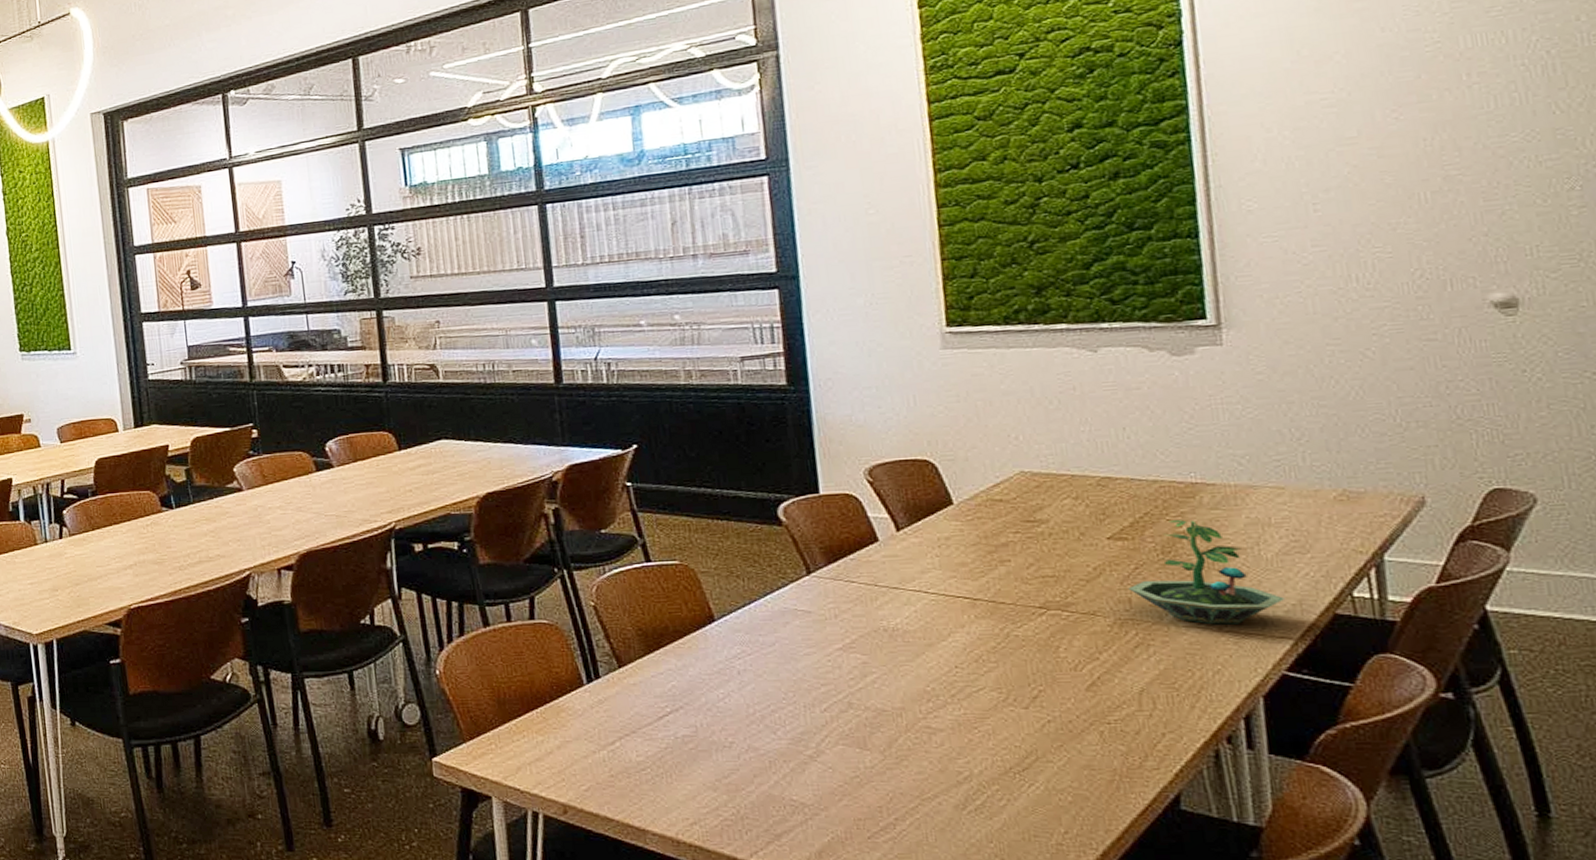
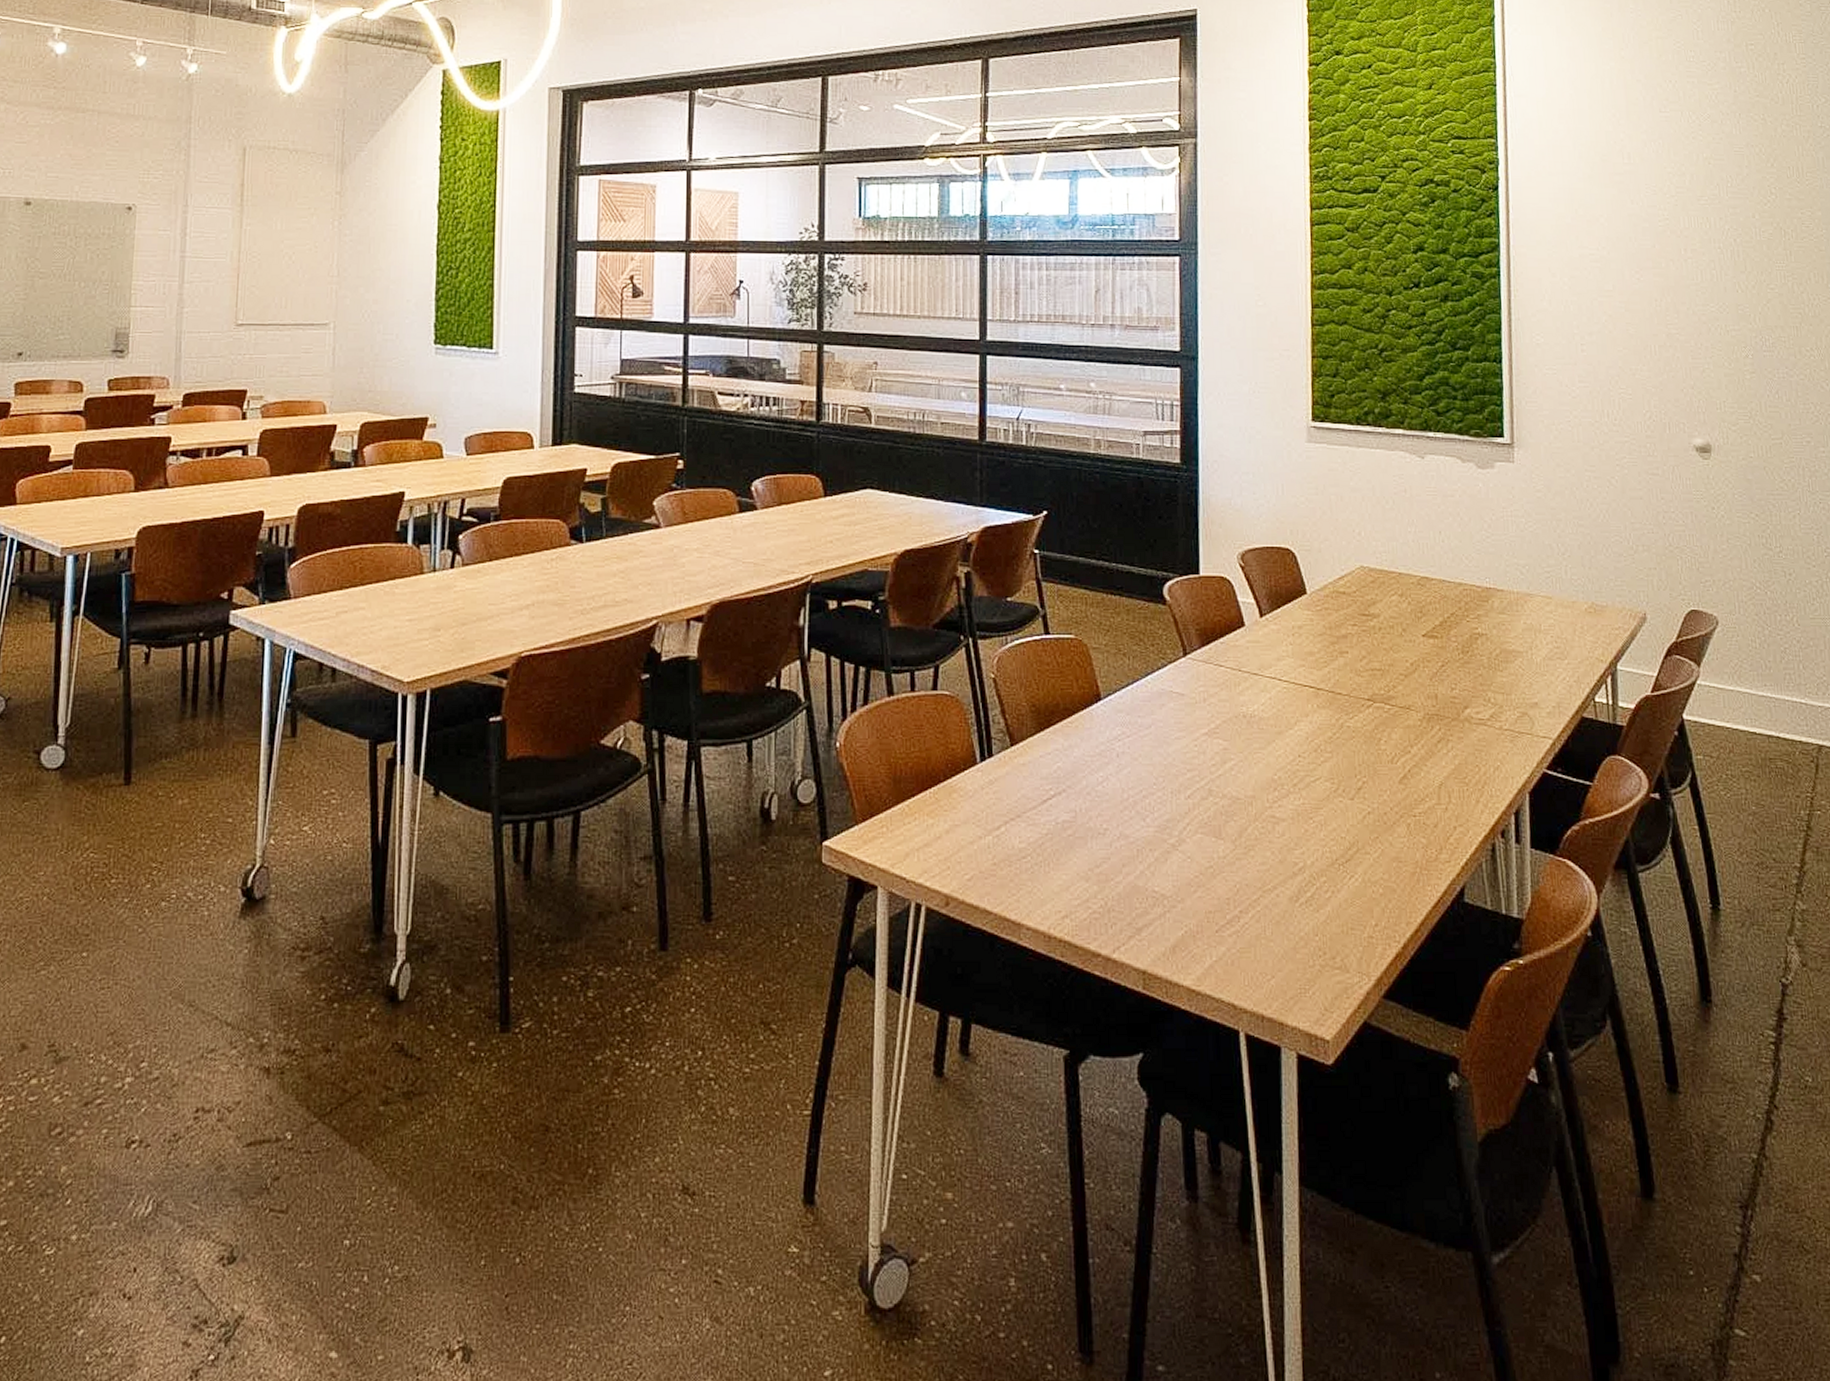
terrarium: present [1128,519,1286,625] -> none [1435,621,1548,723]

